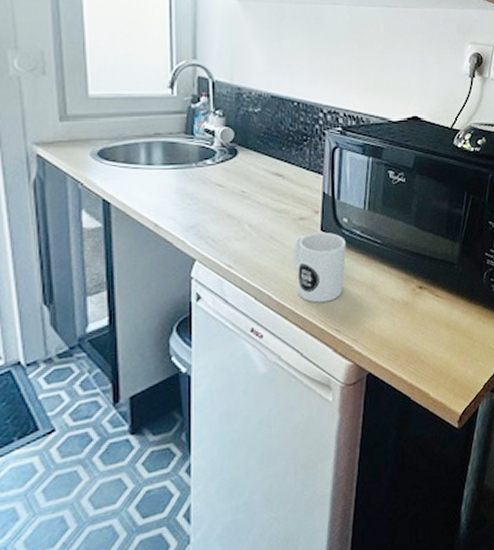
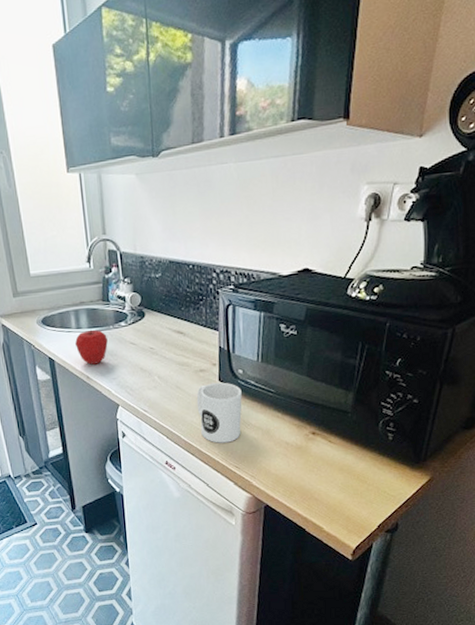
apple: none [143,166,187,210] -> present [75,329,108,365]

